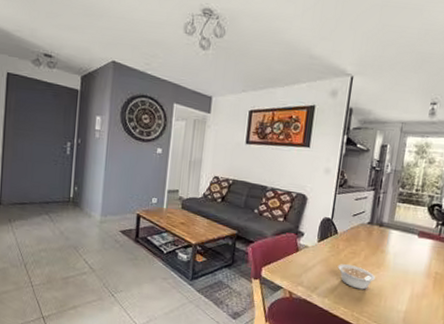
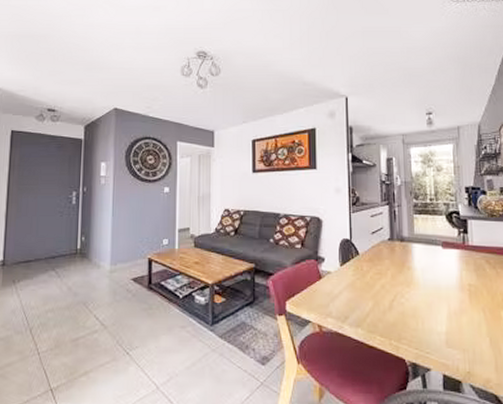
legume: present [337,264,375,290] -> none [365,287,407,313]

